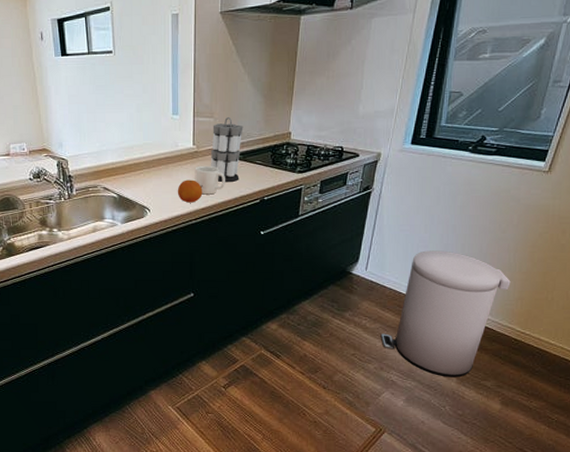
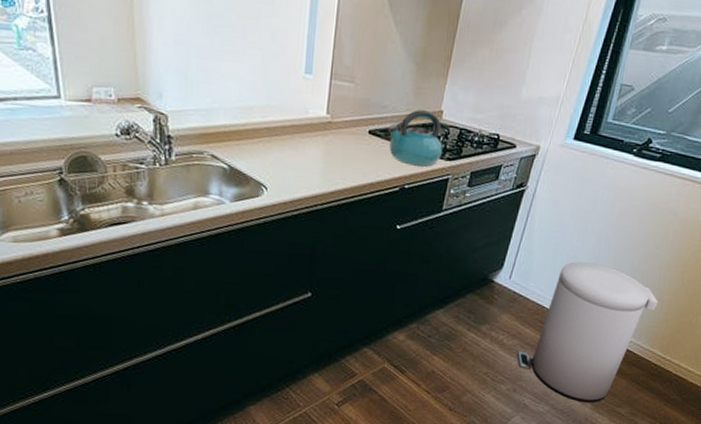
fruit: present [177,180,203,203] -> none [302,155,334,184]
mug: present [195,165,225,195] -> none [325,139,362,176]
spice rack: present [210,117,244,182] -> none [345,84,389,163]
kettle: none [246,133,295,180] -> present [388,110,443,167]

